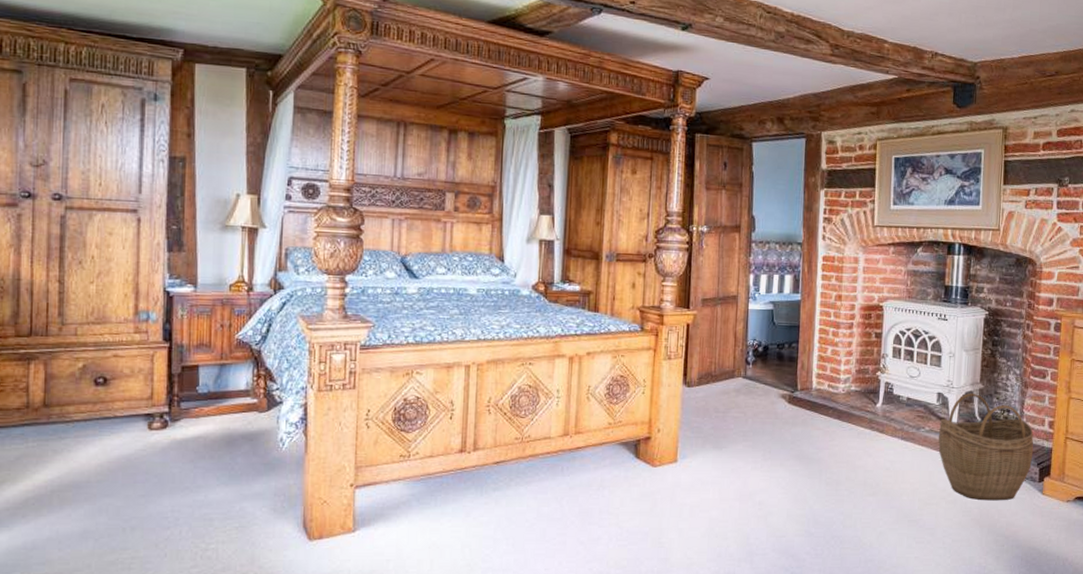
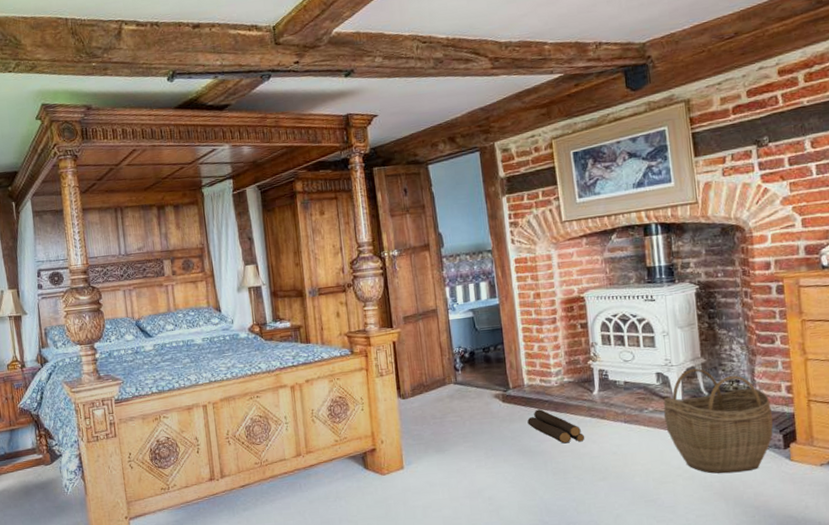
log: none [809,415,862,454] -> present [527,409,585,444]

